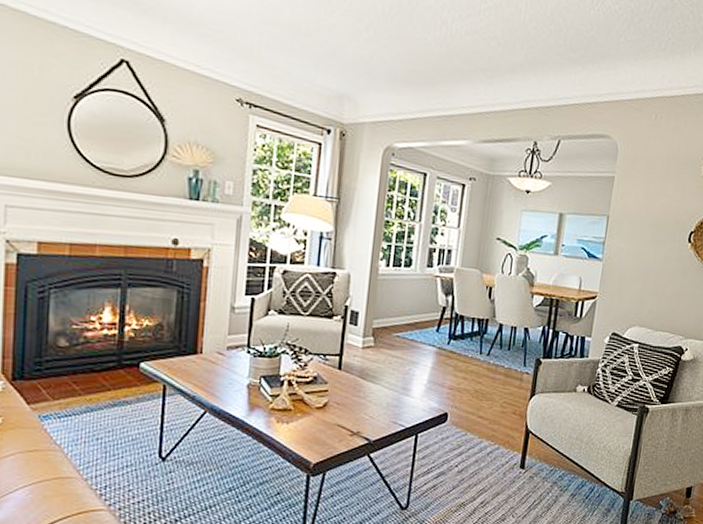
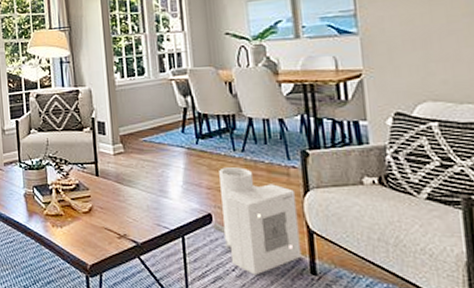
air purifier: none [447,369,524,470] -> present [213,167,302,276]

